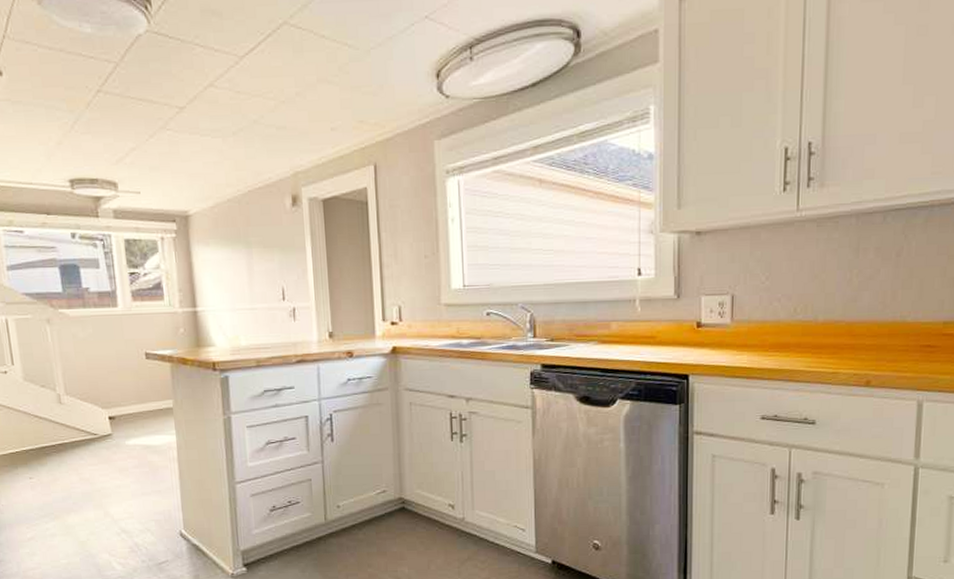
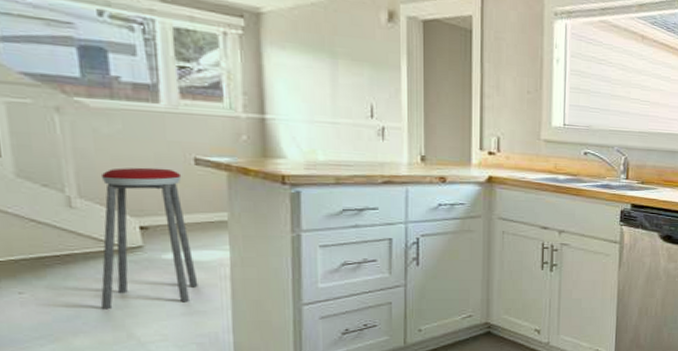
music stool: none [79,364,154,491] -> present [100,167,198,310]

